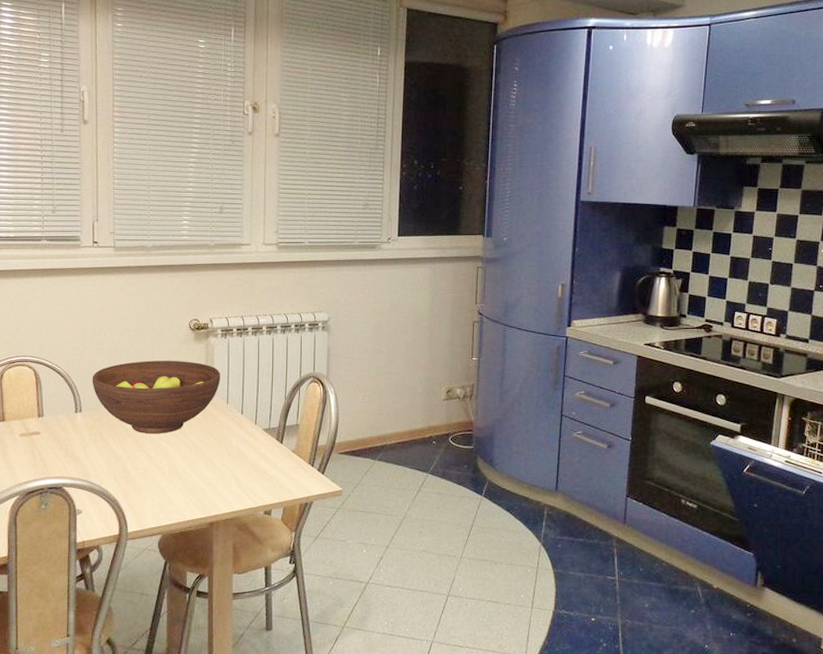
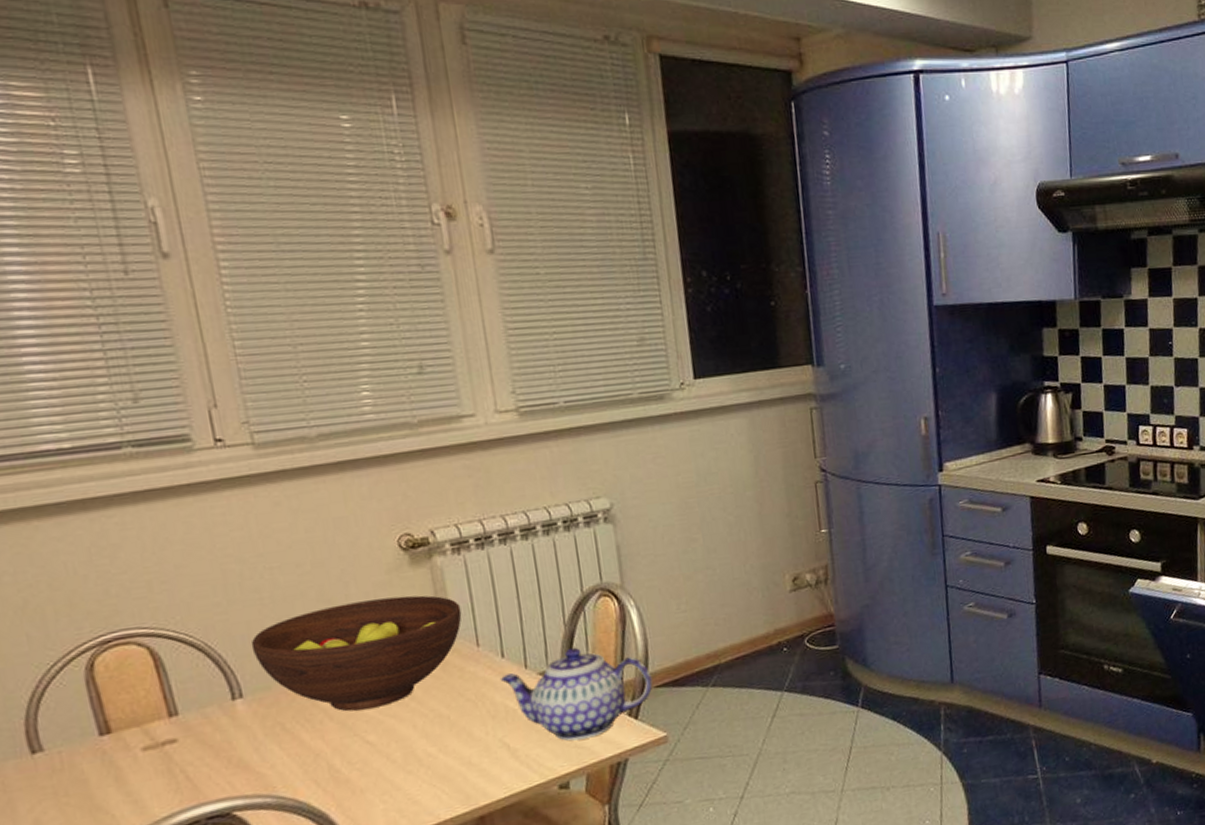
teapot: none [238,415,338,482] -> present [499,647,653,741]

